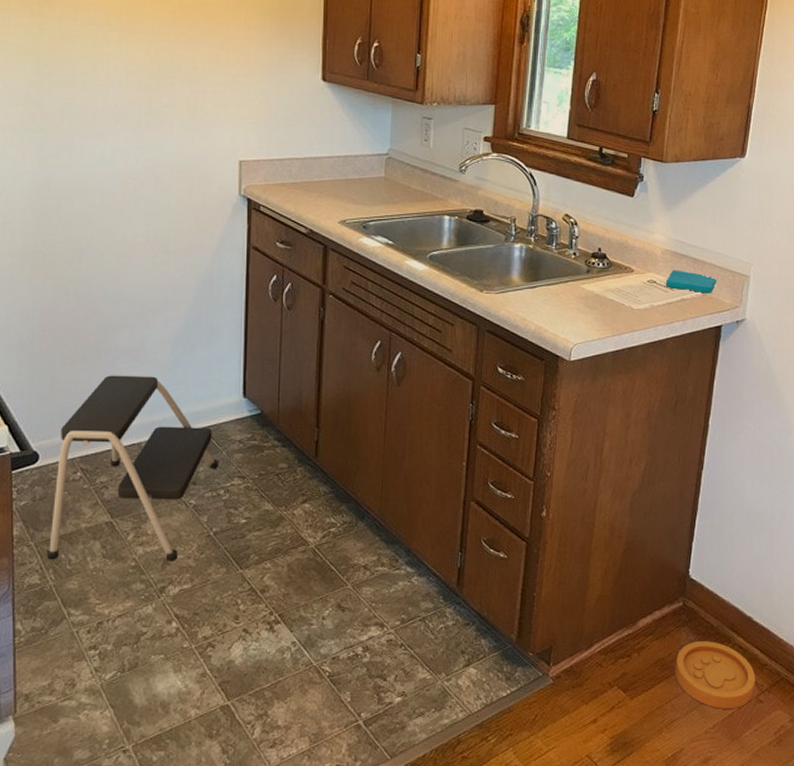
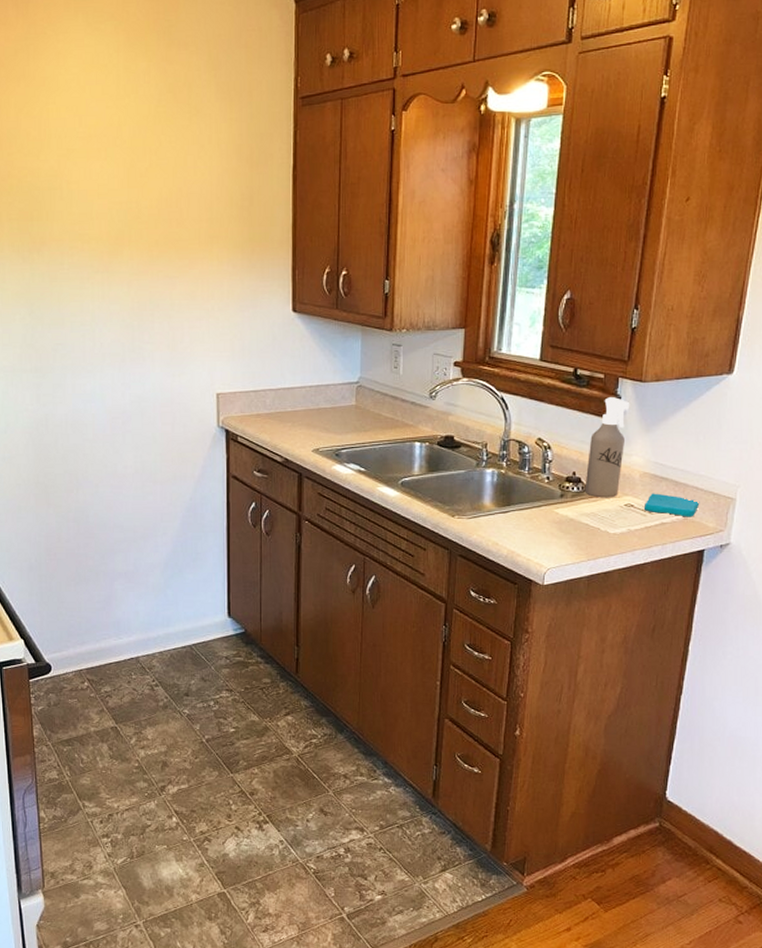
step stool: present [46,375,219,561] -> none [62,595,208,764]
spray bottle: none [610,176,652,274] -> present [584,397,630,498]
pet bowl: present [675,641,756,709] -> none [650,861,735,927]

